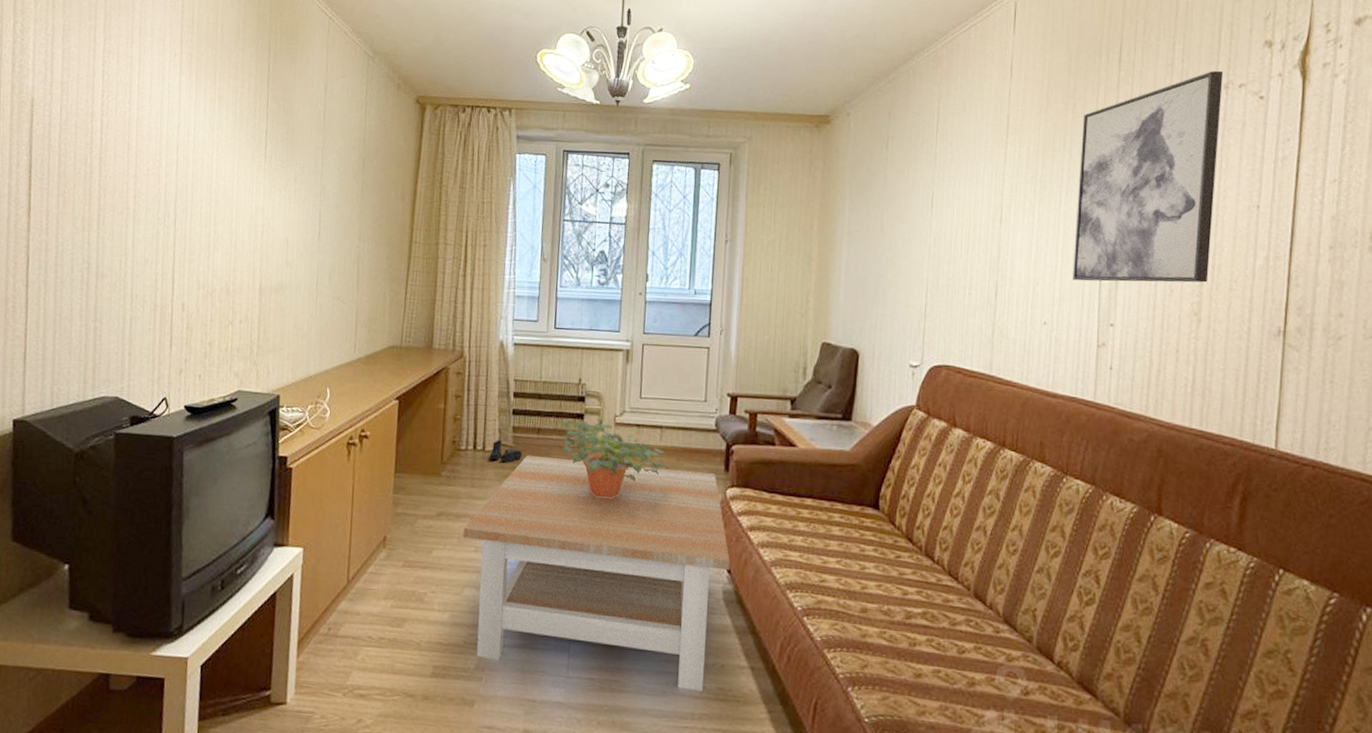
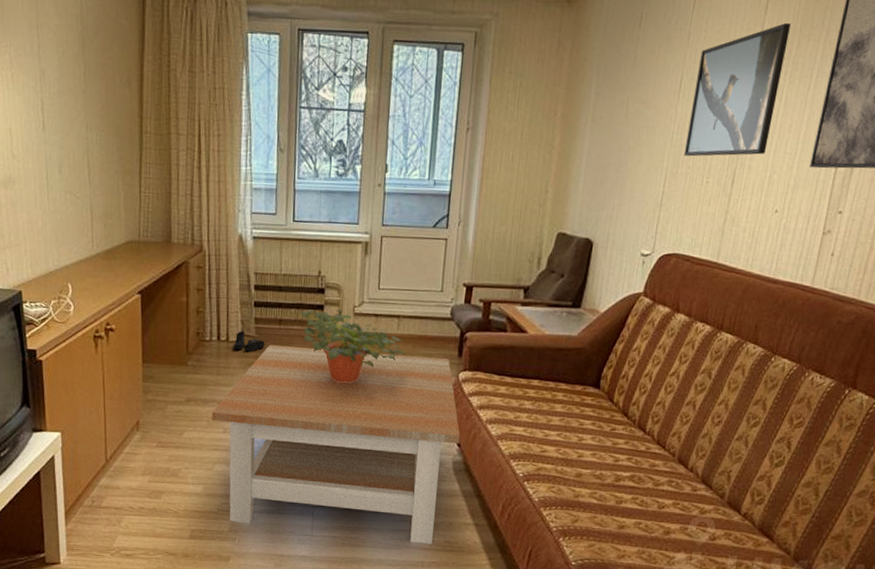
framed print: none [943,146,1033,269] -> present [683,23,791,157]

